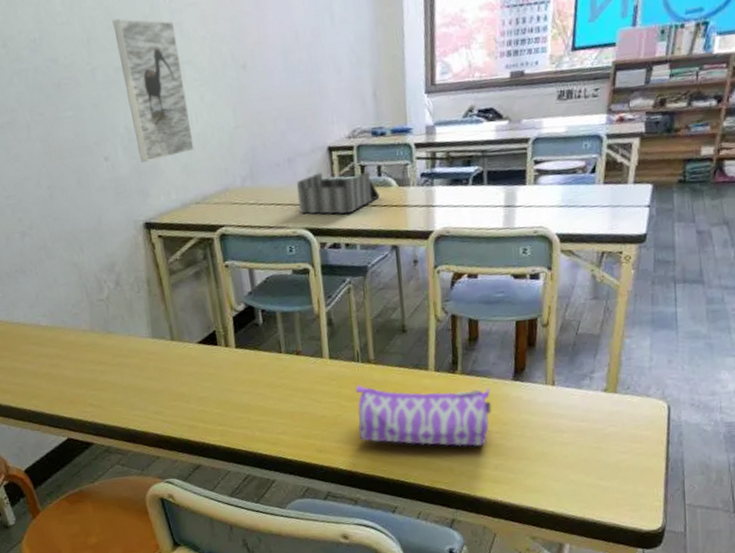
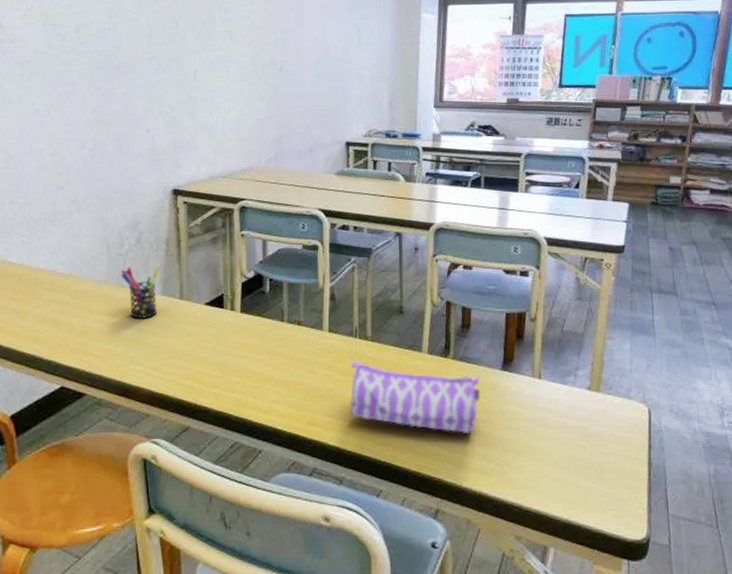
pen holder: none [105,309,150,365] -> present [120,267,160,319]
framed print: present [112,18,194,162] -> none [174,21,228,137]
desk organizer: present [296,172,380,215] -> none [314,163,388,201]

